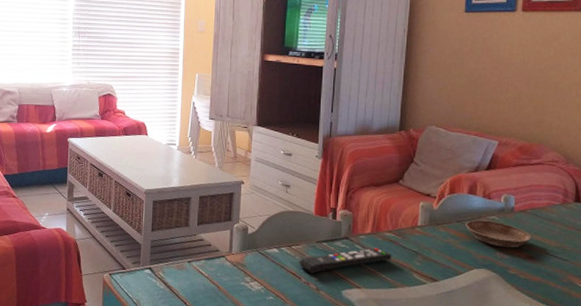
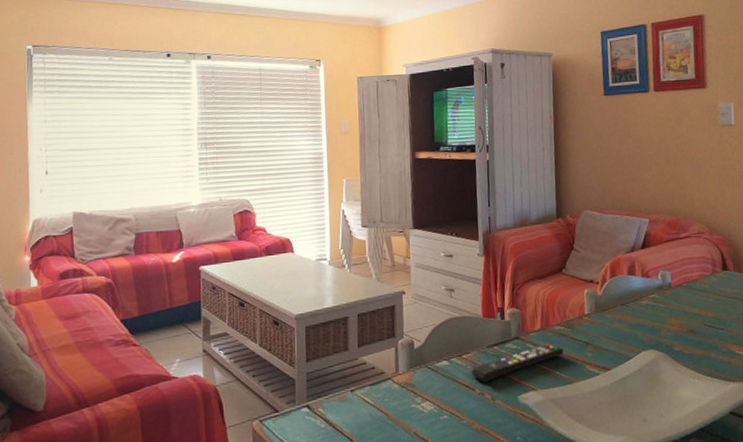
saucer: present [466,220,532,248] -> none [629,299,690,325]

